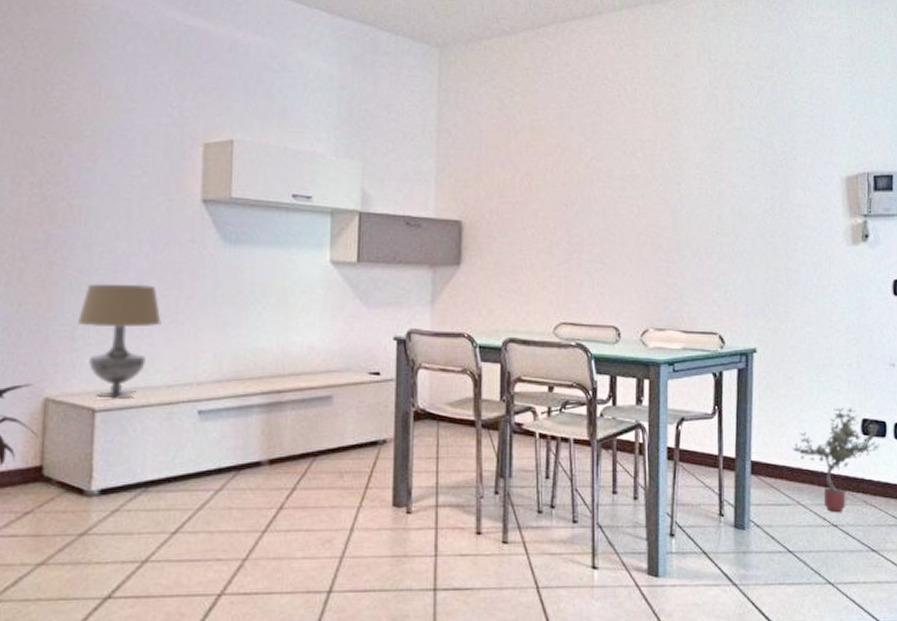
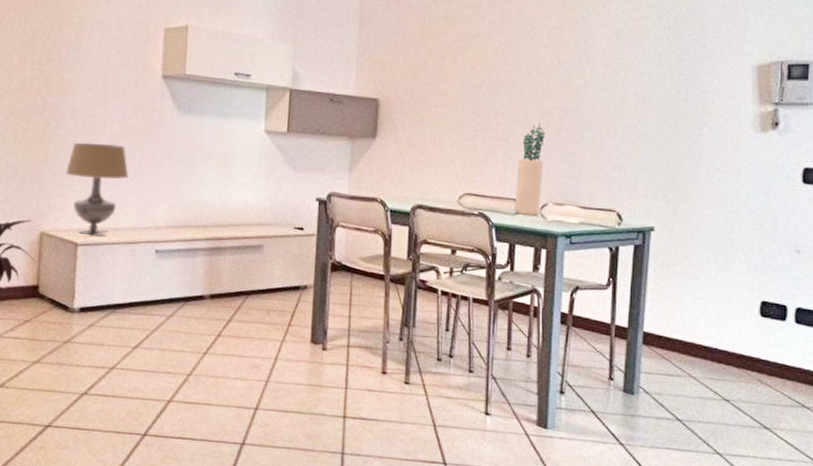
vase: none [614,241,643,343] -> present [515,122,545,216]
potted tree: present [792,408,880,512] -> none [686,289,779,388]

